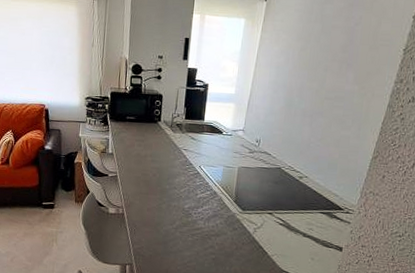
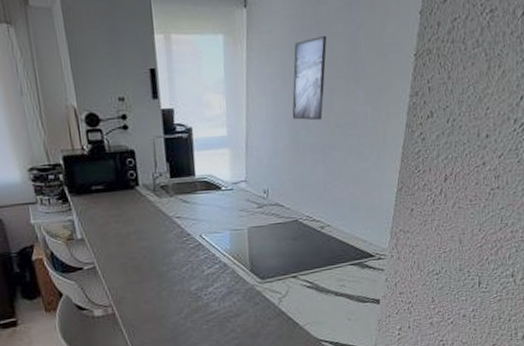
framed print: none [289,27,329,92] -> present [292,35,327,121]

